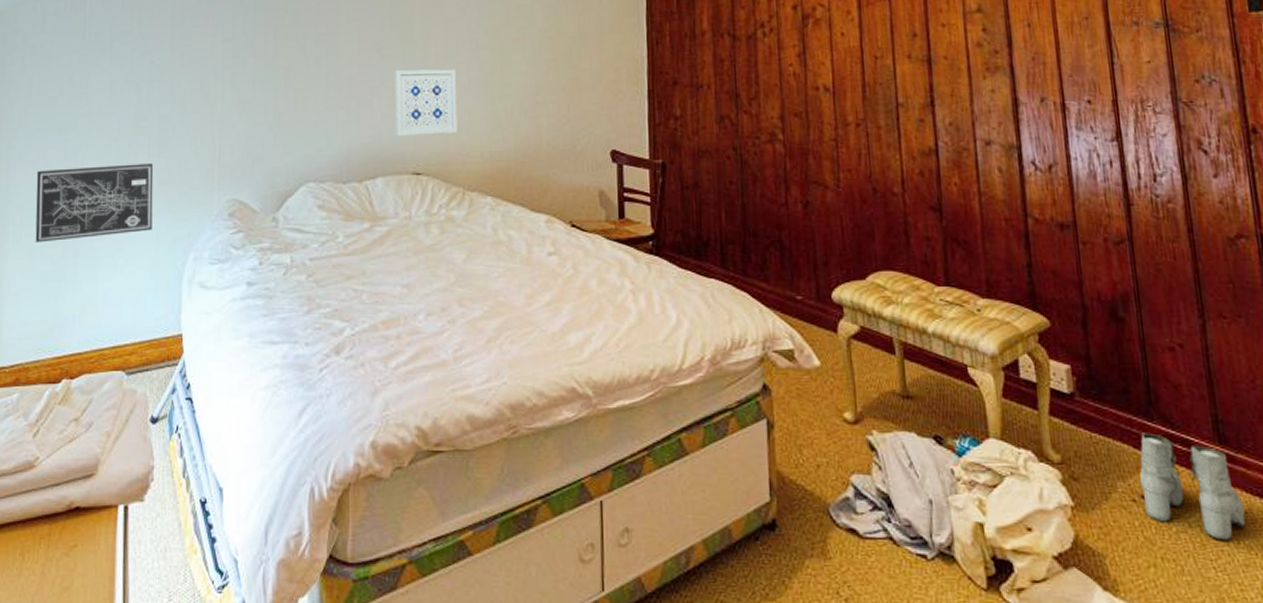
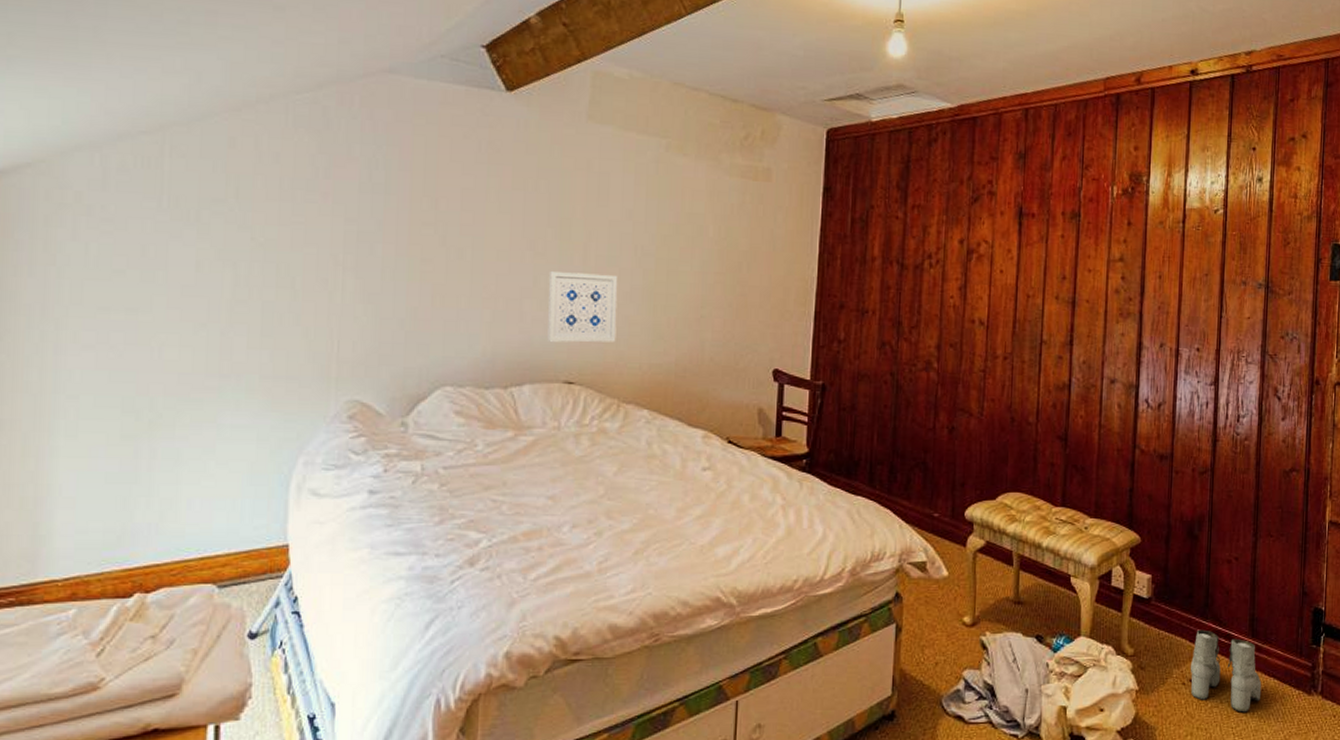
wall art: present [35,164,154,243] -> none [96,355,254,440]

